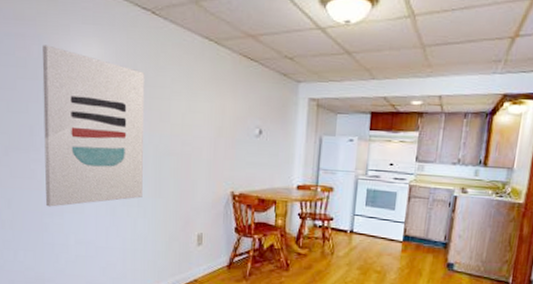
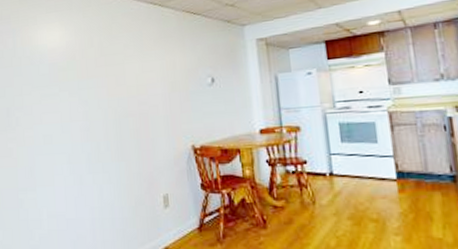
wall art: present [42,44,145,207] -> none [16,36,106,183]

